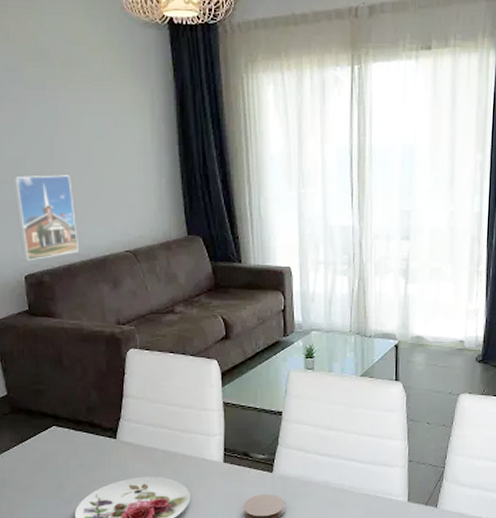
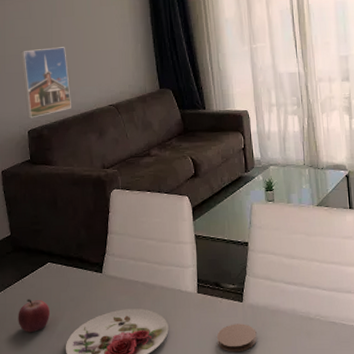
fruit: none [19,463,57,499] -> present [18,298,51,333]

